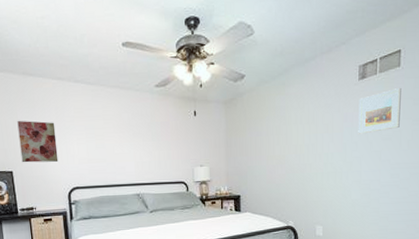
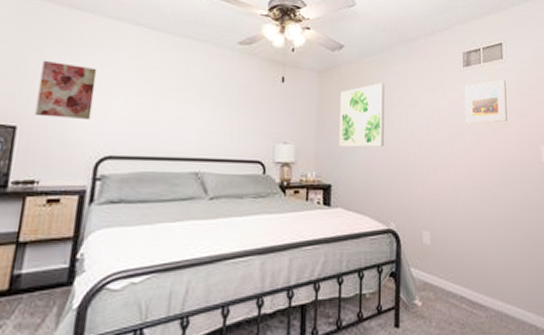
wall art: none [244,106,283,165] -> present [339,83,384,147]

